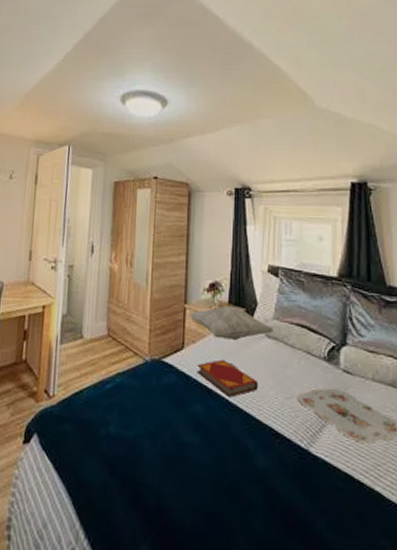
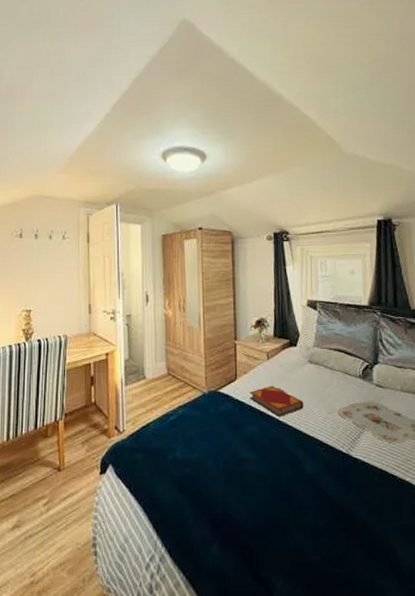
decorative pillow: present [189,305,275,340] -> none [240,339,316,368]

